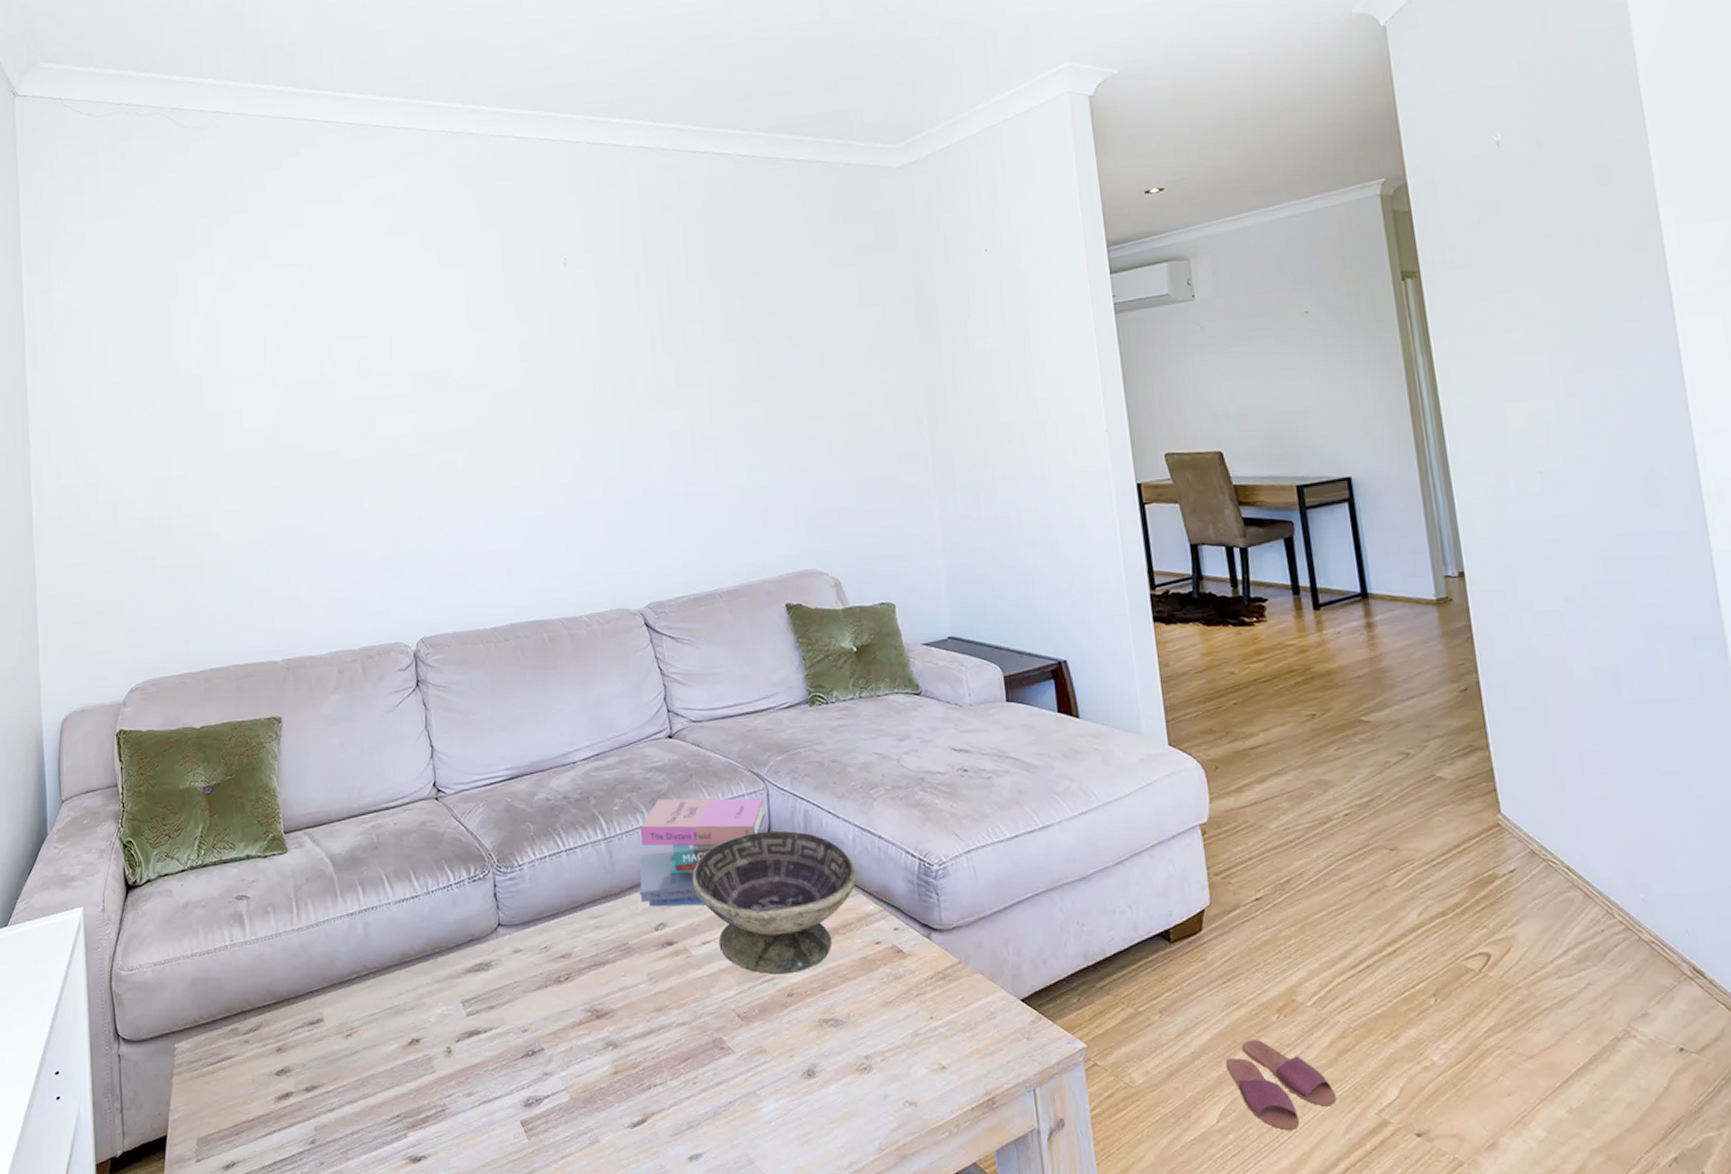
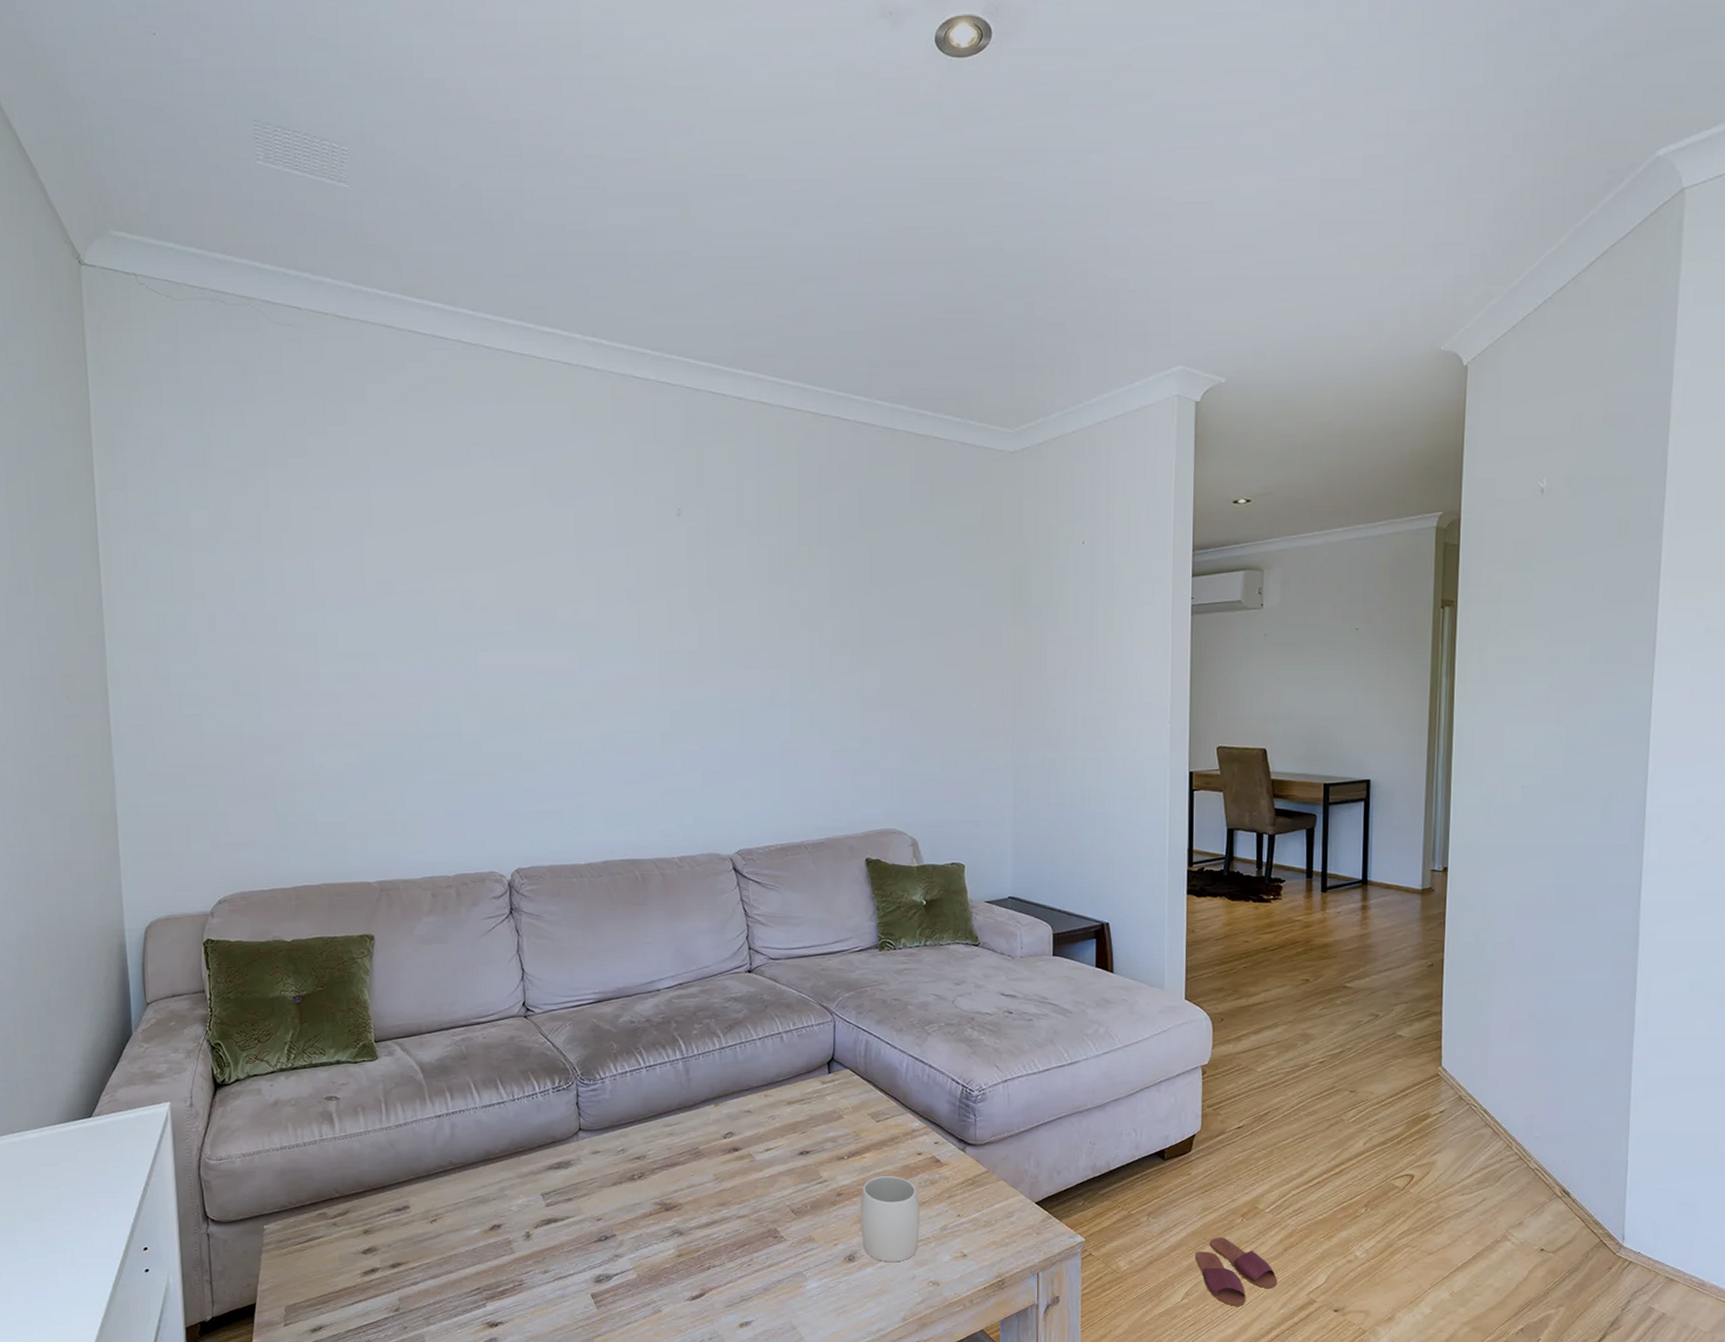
books: present [639,798,766,907] -> none [712,1025,831,1119]
decorative bowl: present [692,830,857,975] -> none [760,1057,906,1178]
mug: none [815,971,888,1078] -> present [860,1176,920,1262]

